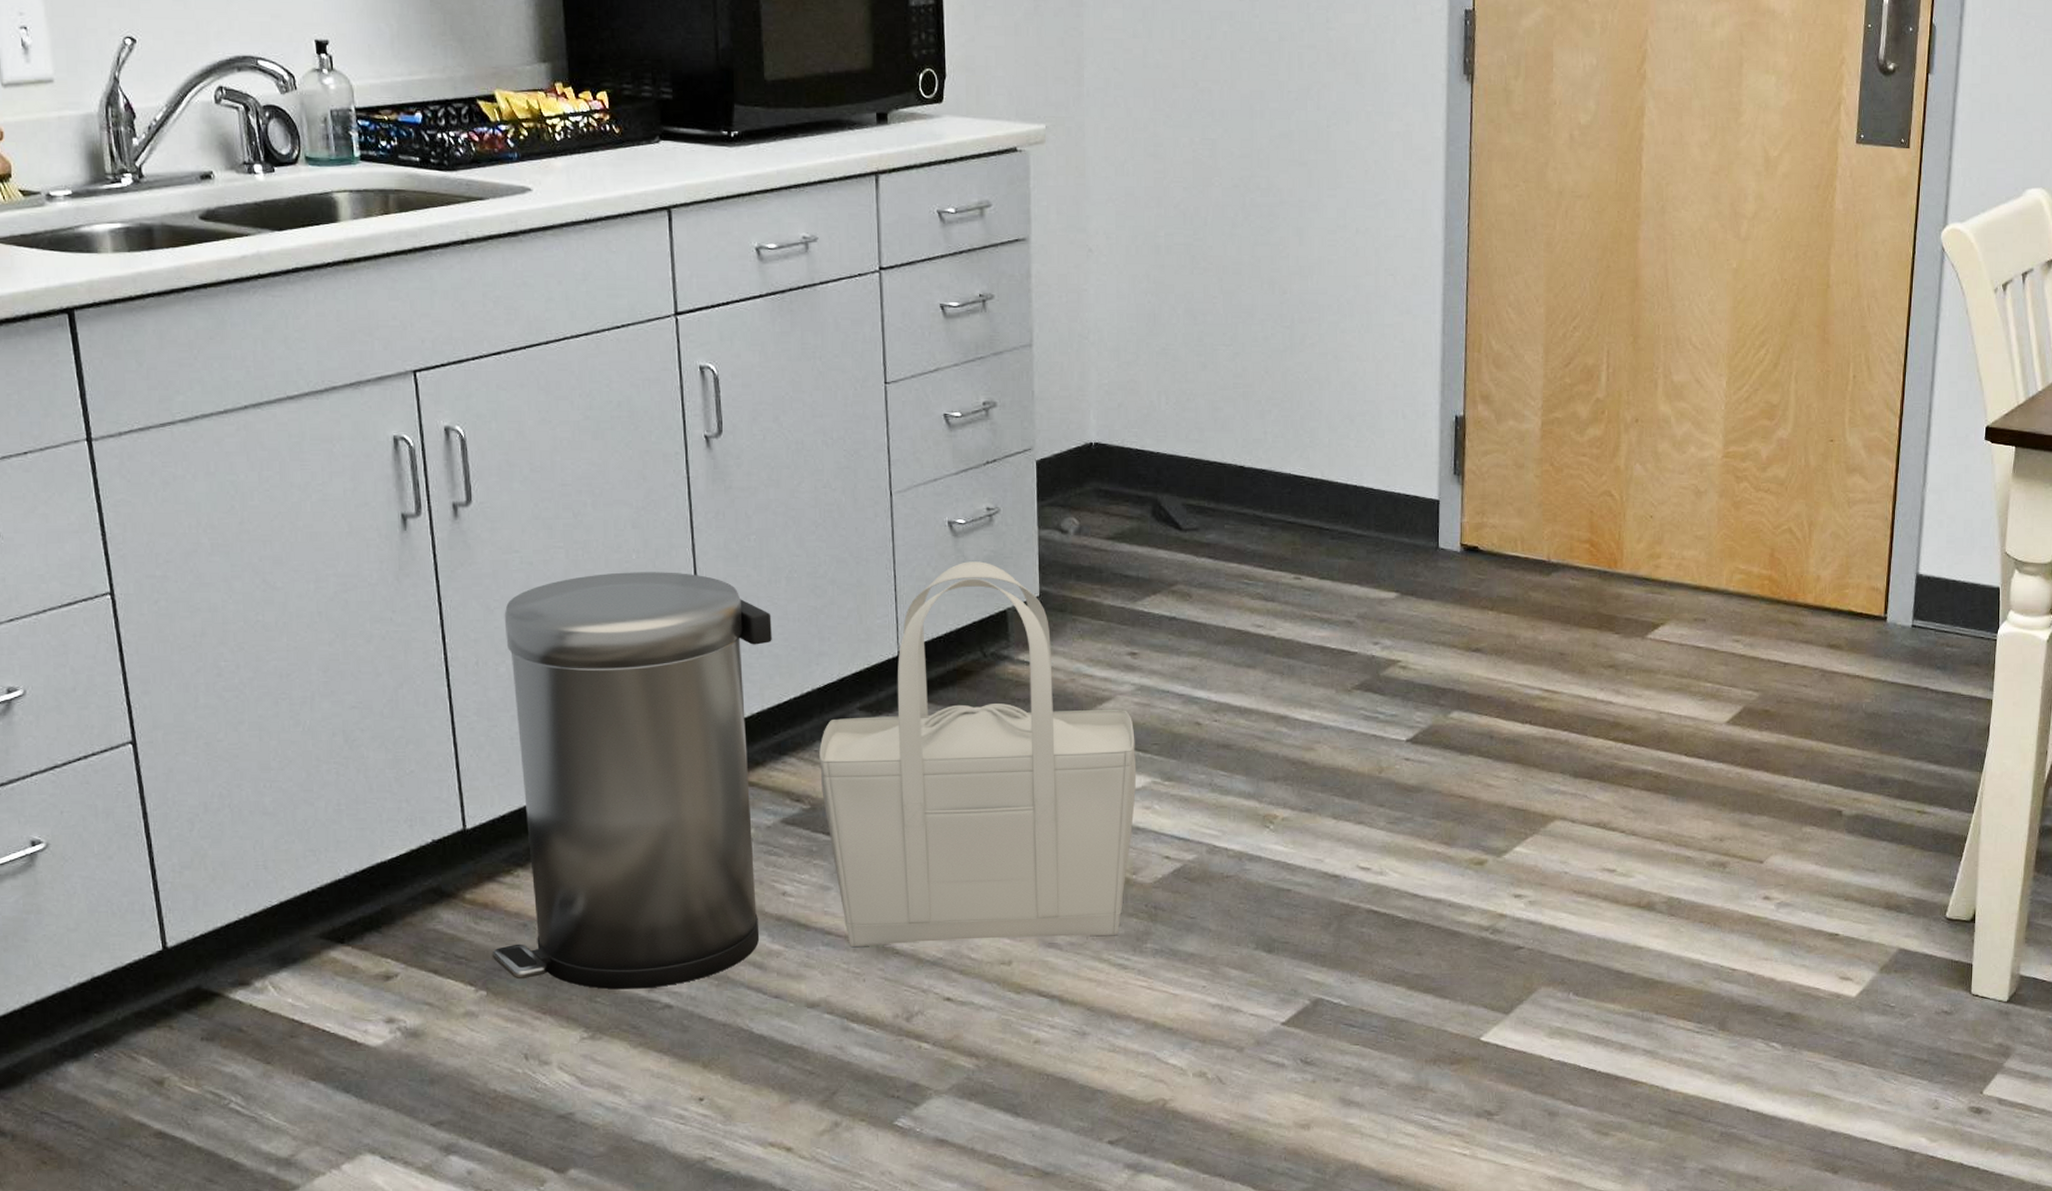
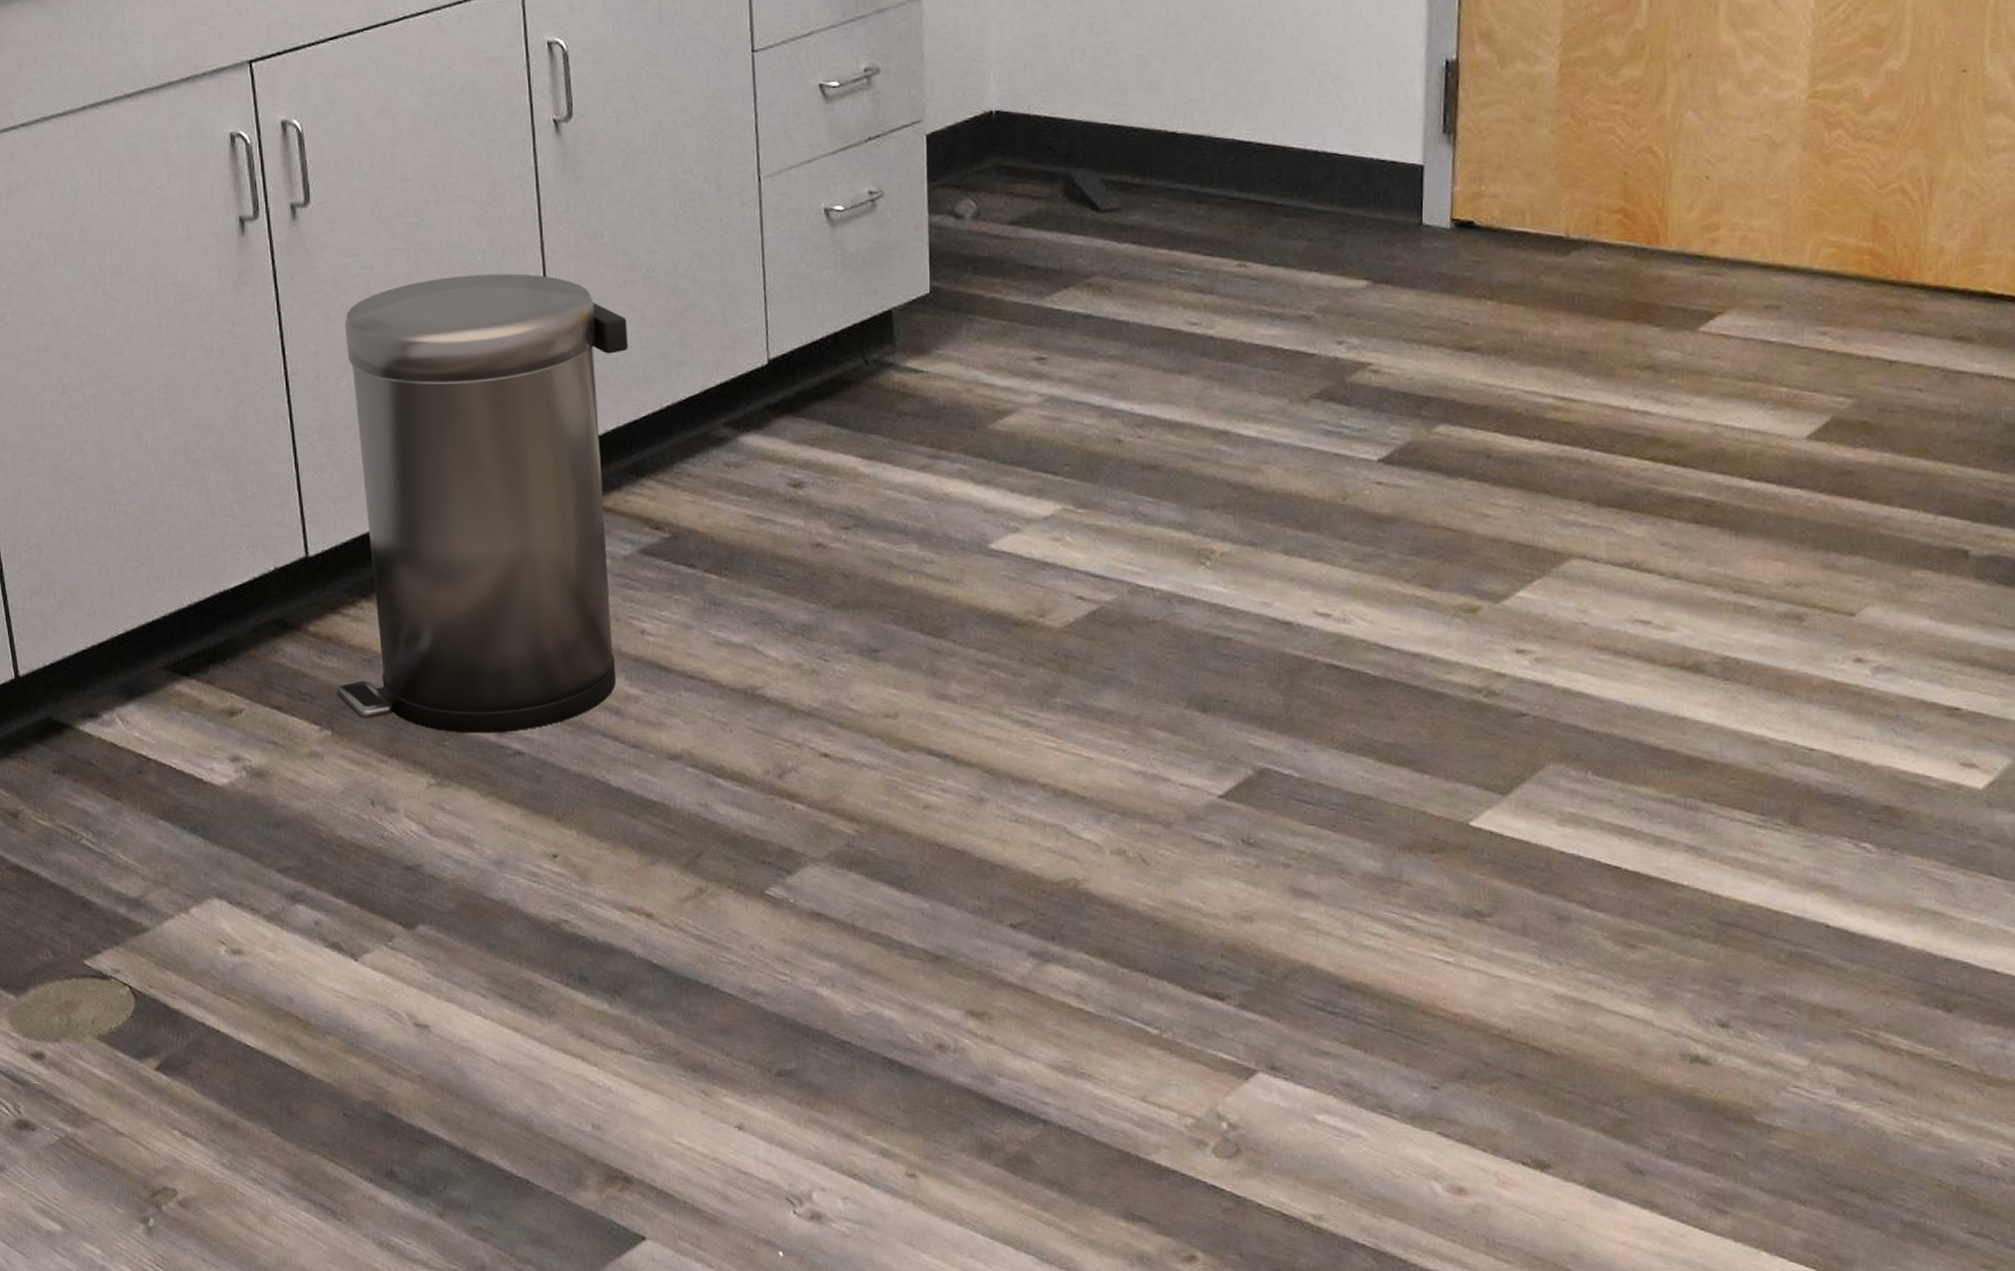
shopping bag: present [819,561,1137,947] -> none [680,254,1045,693]

